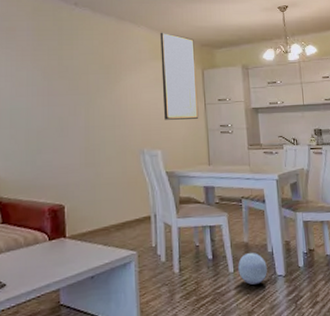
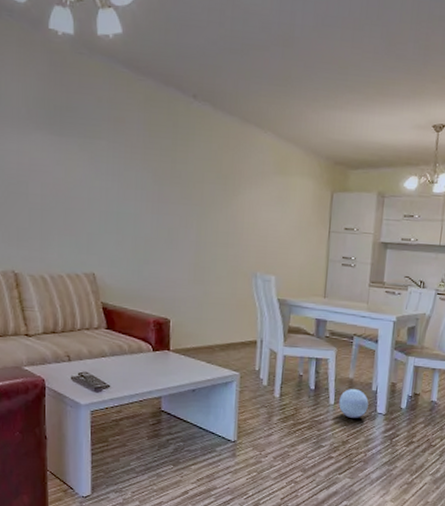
home mirror: present [160,32,199,120] -> none [283,142,327,247]

